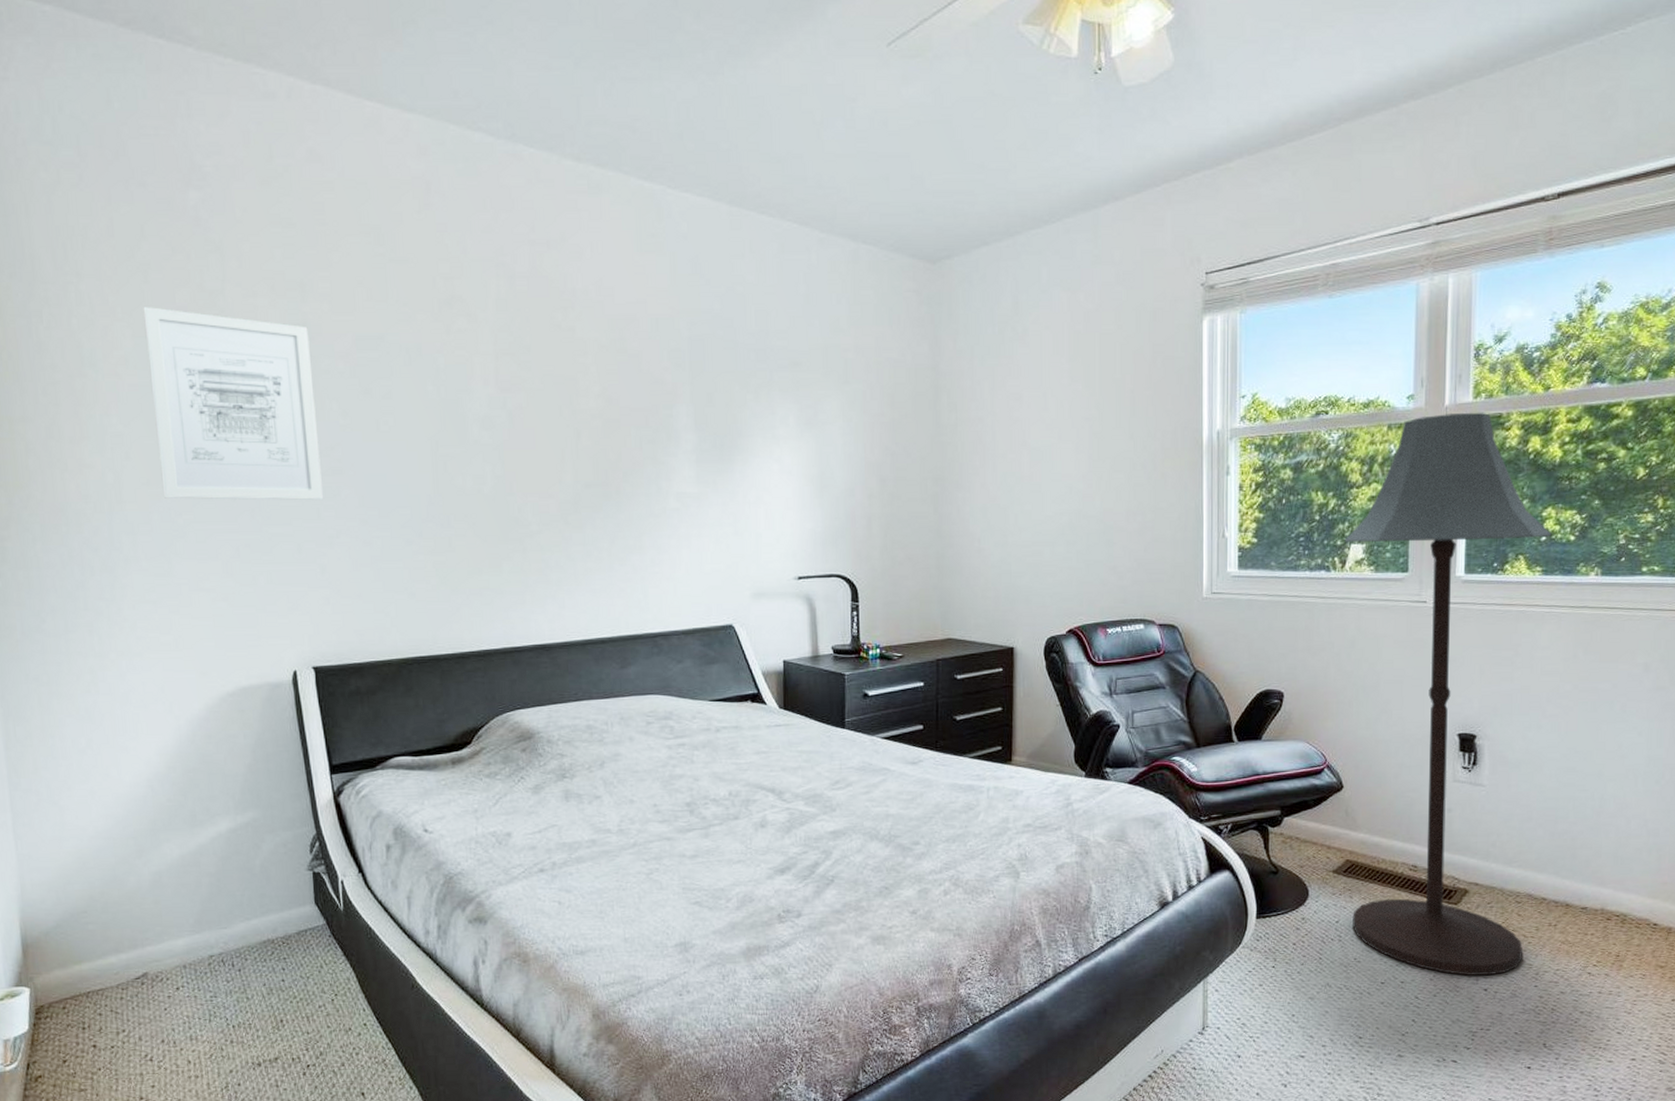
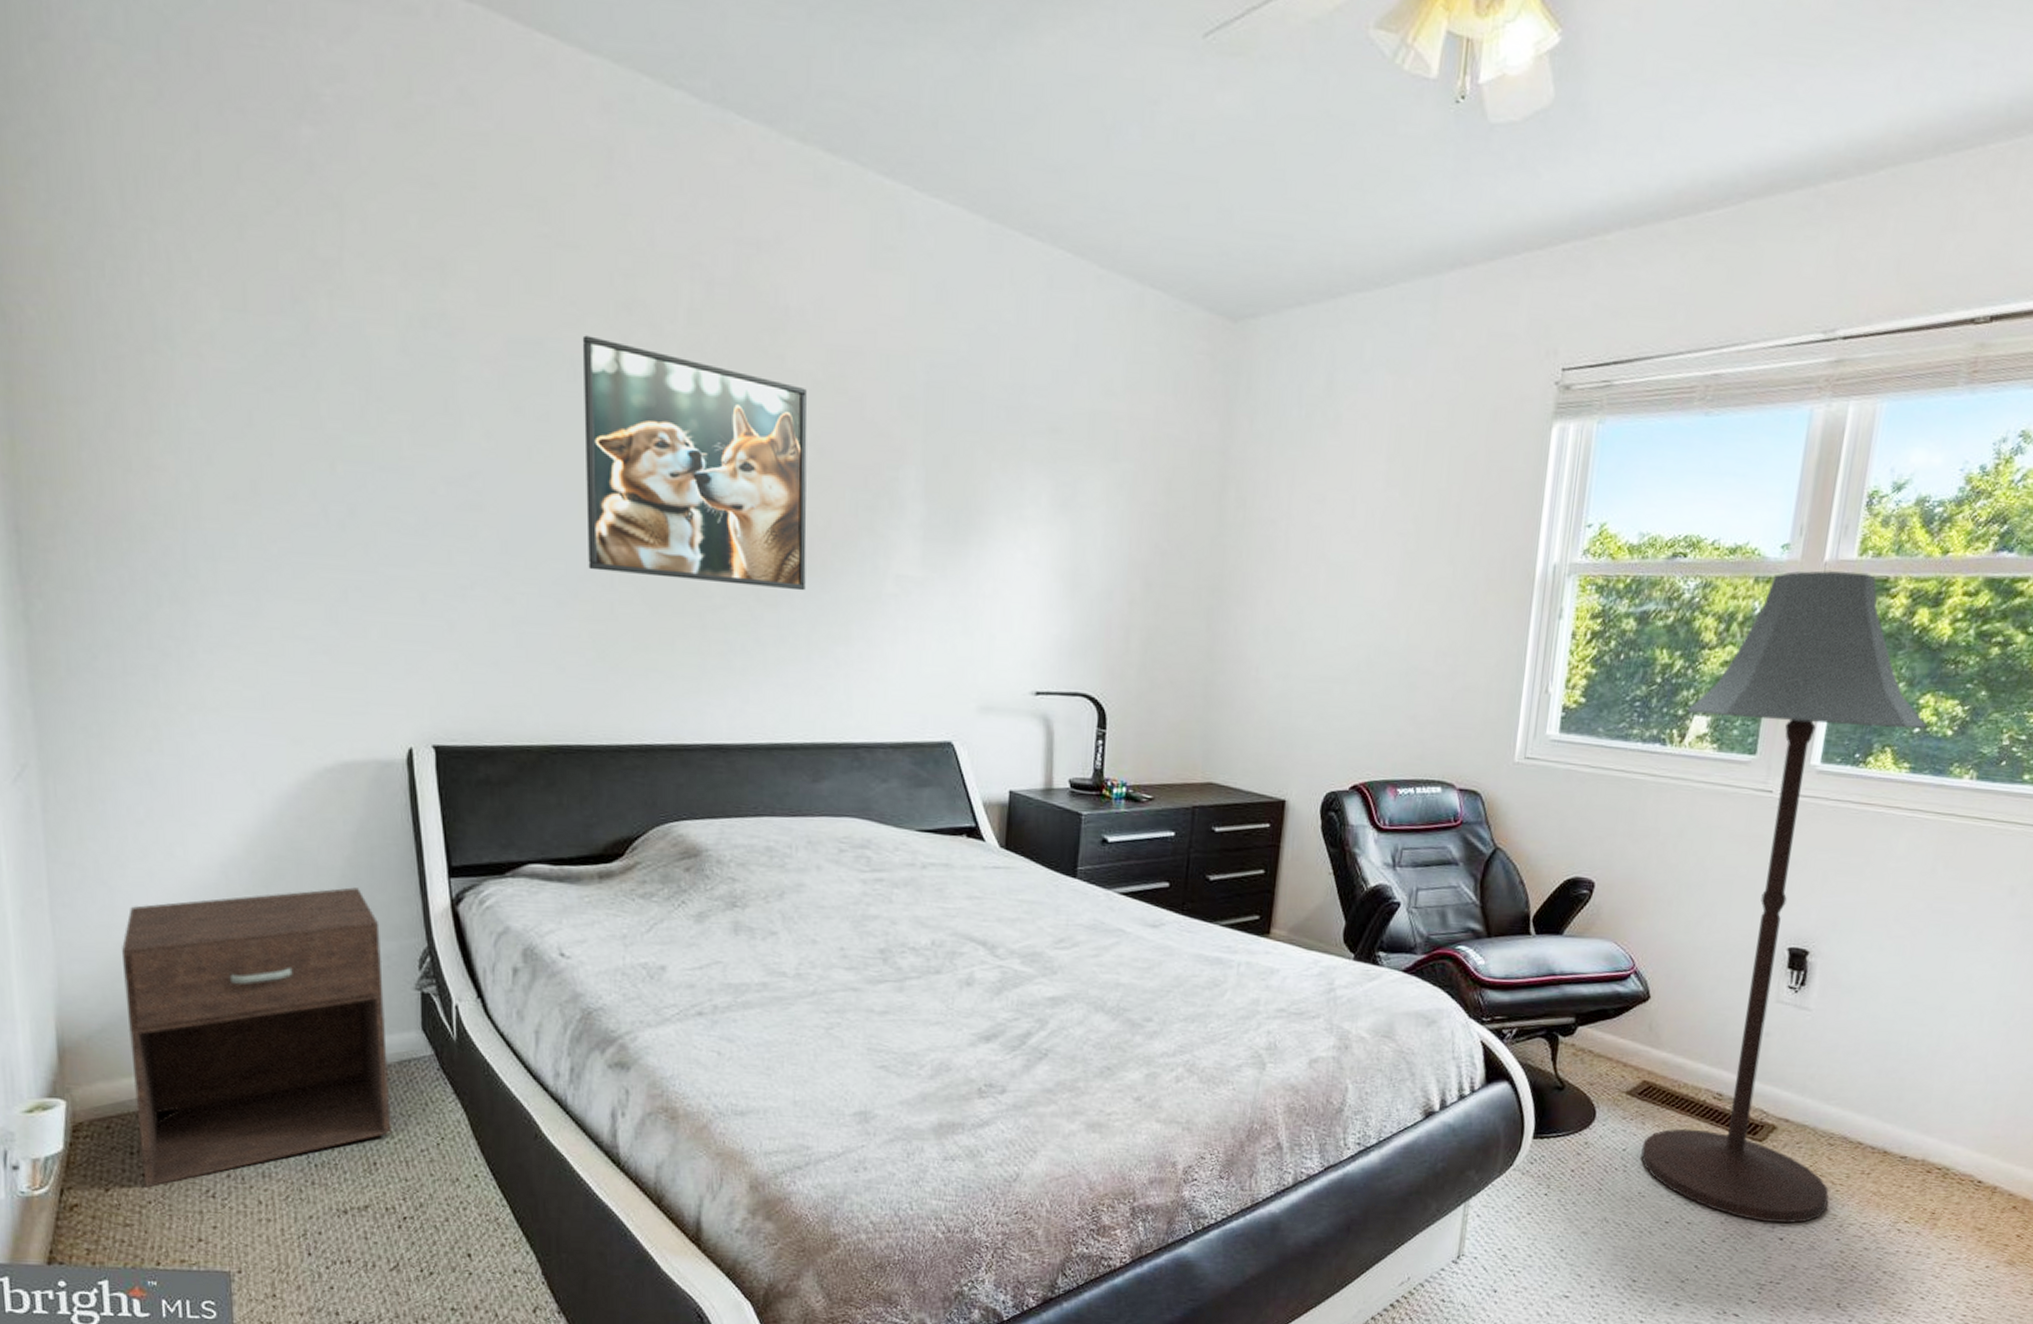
nightstand: none [70,789,294,1057] -> present [121,887,391,1188]
wall art: present [143,306,324,500] -> none [236,270,458,540]
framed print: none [414,328,604,513] -> present [582,335,808,591]

